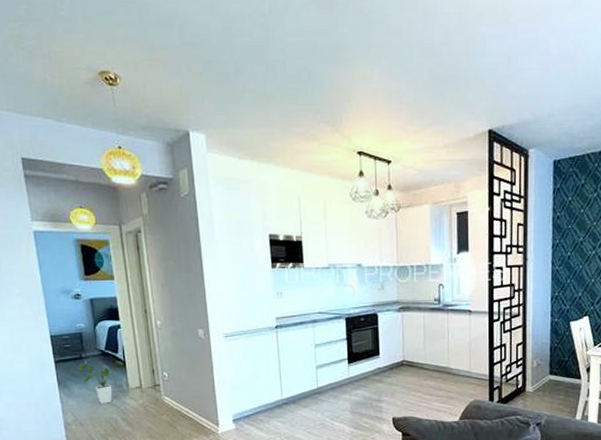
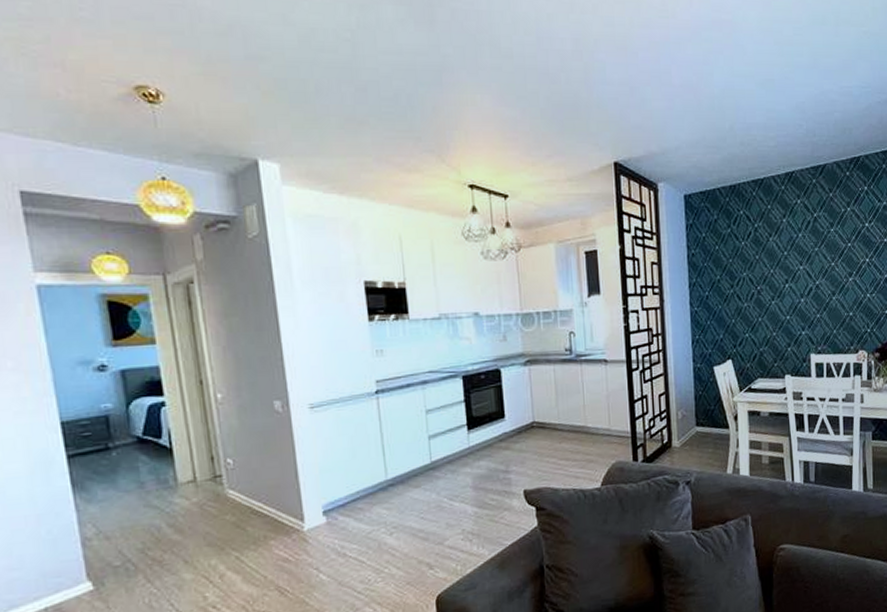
house plant: present [78,360,124,405] -> none [102,448,170,509]

